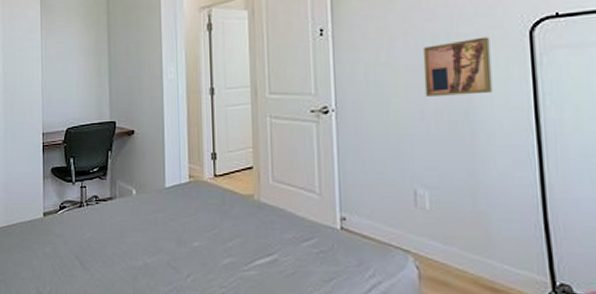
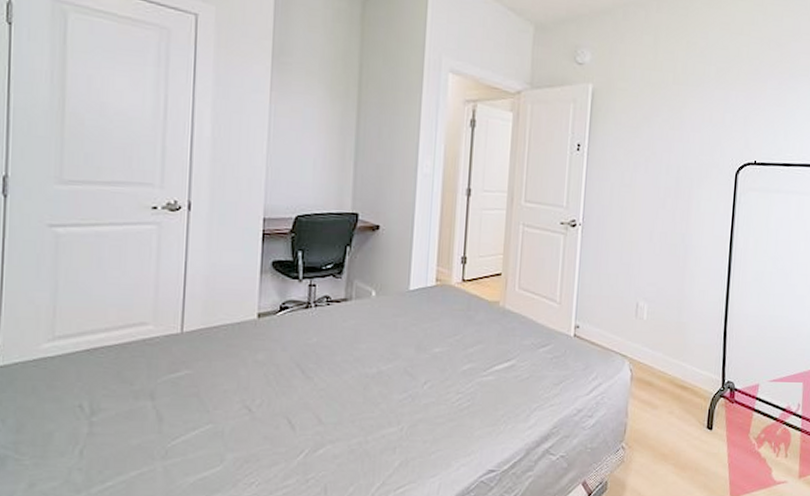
wall art: present [422,37,493,96] -> none [655,173,708,223]

